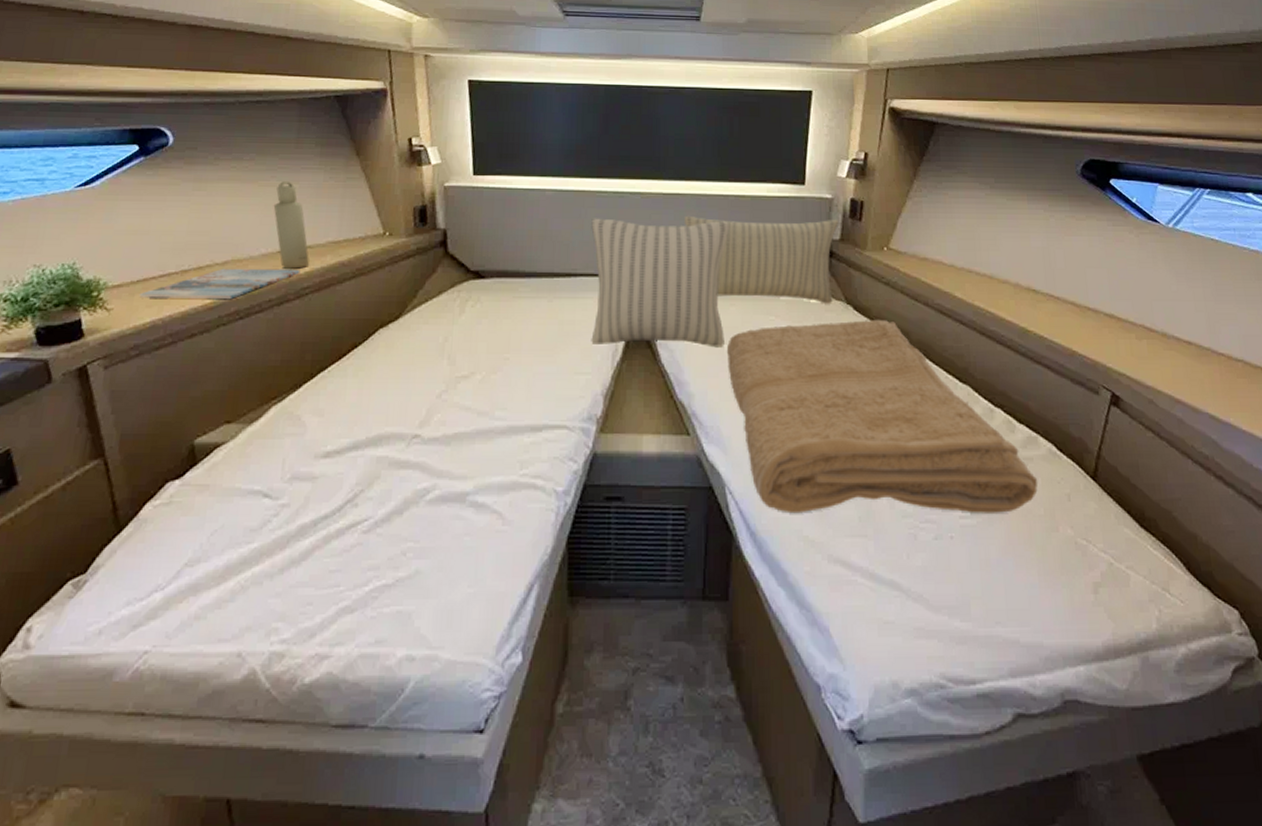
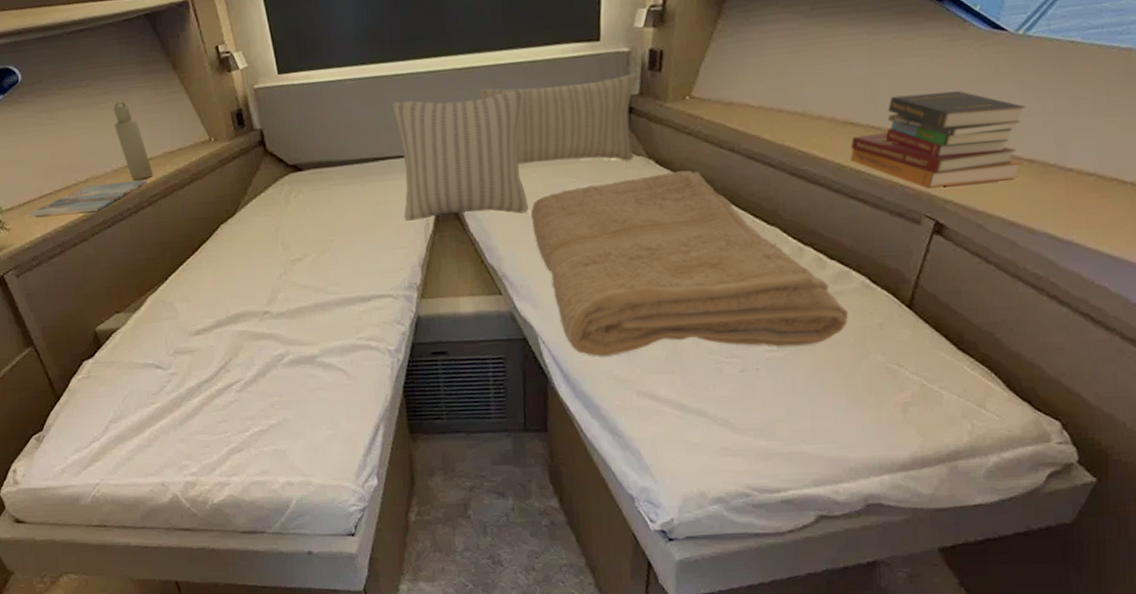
books: none [1033,270,1182,360] -> present [850,91,1025,189]

